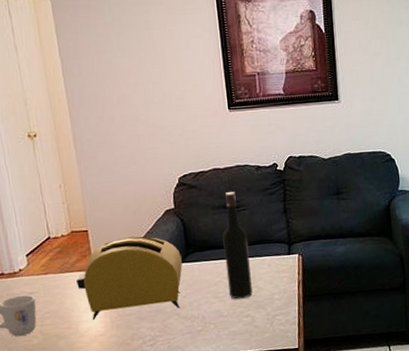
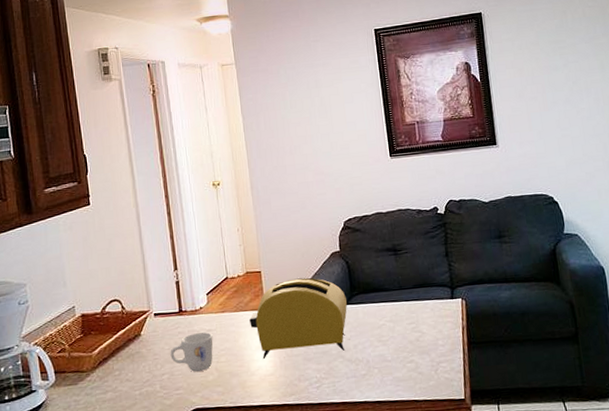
wine bottle: present [222,192,253,299] -> none [385,235,416,344]

